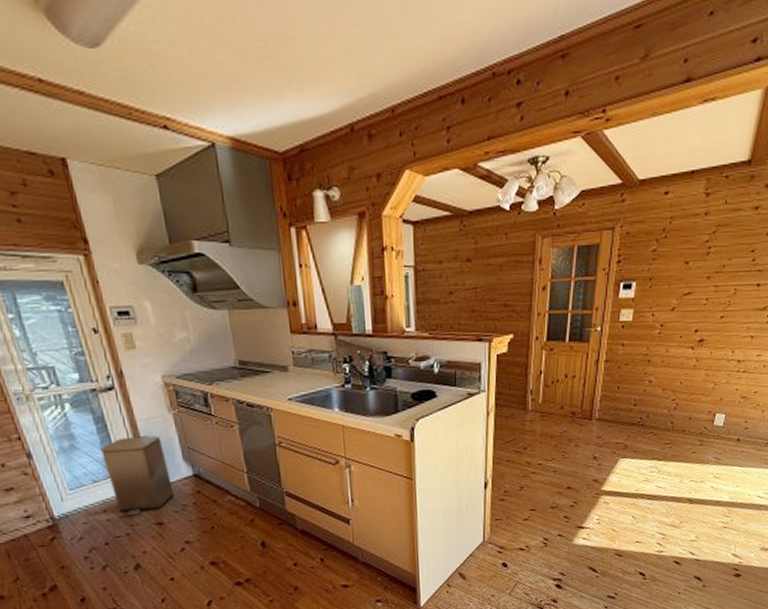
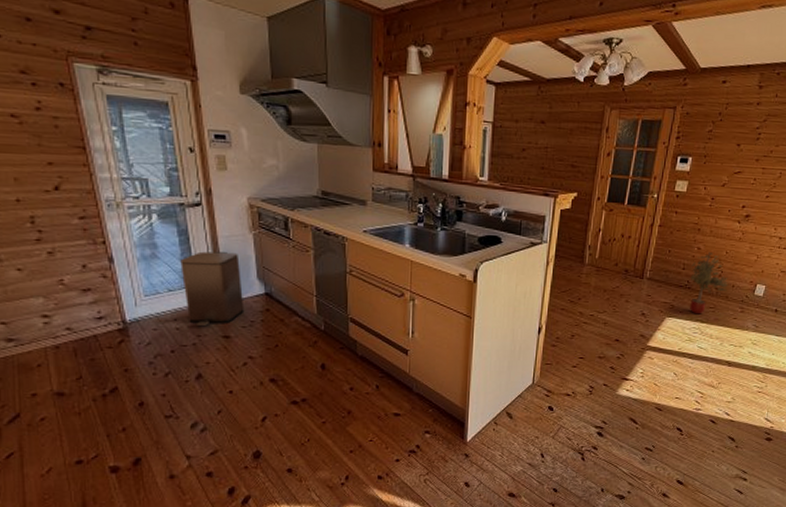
potted tree: none [643,383,685,453] -> present [690,251,729,315]

